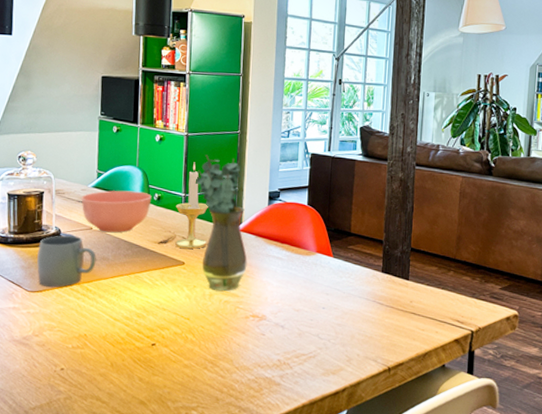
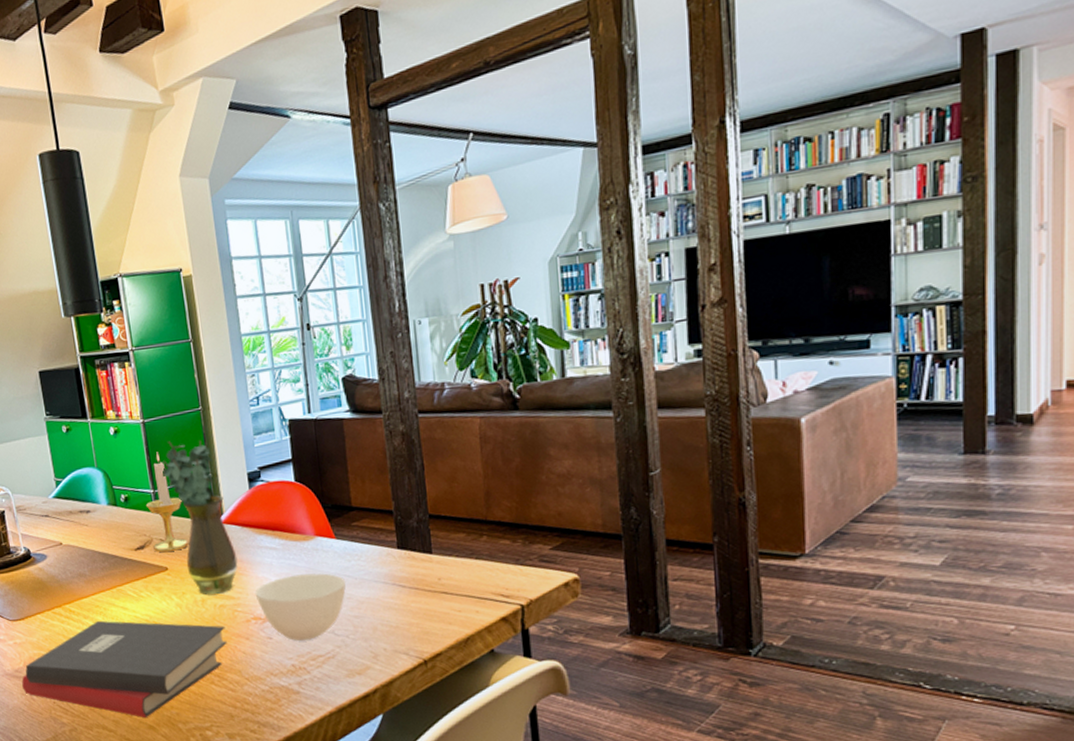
hardback book: none [27,301,226,394] -> present [21,620,227,718]
mug: present [37,235,96,287] -> none [10,554,74,613]
bowl: present [81,190,152,233] -> none [44,494,119,546]
bowl: none [257,283,336,340] -> present [255,573,346,641]

